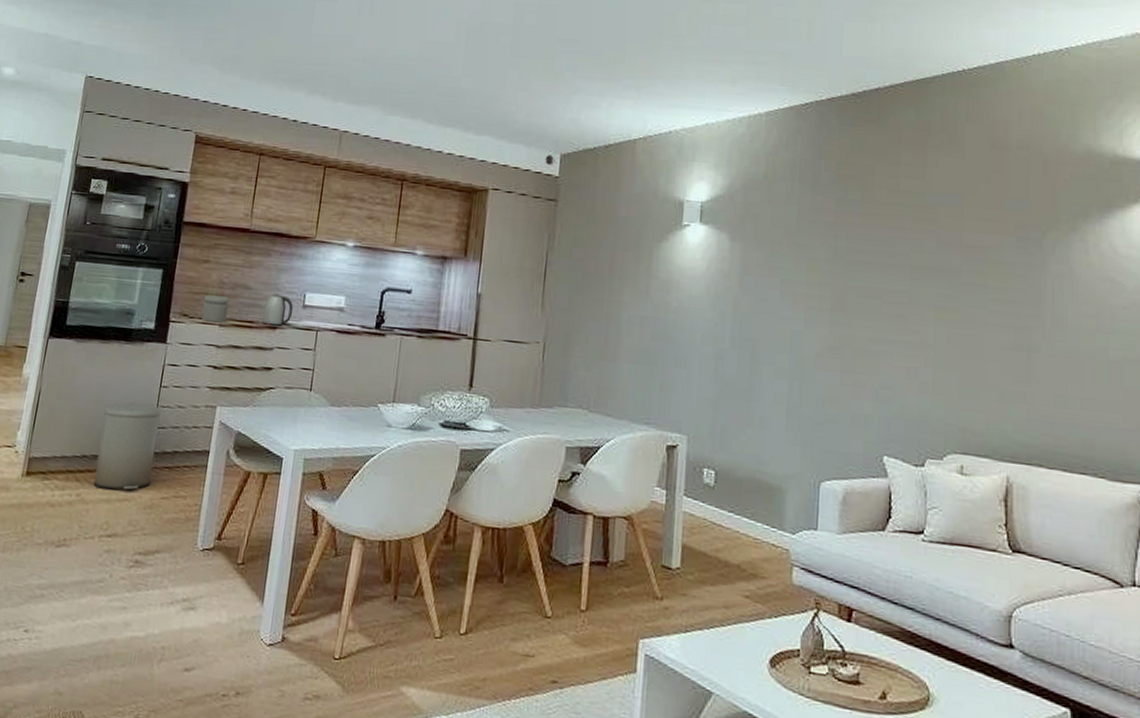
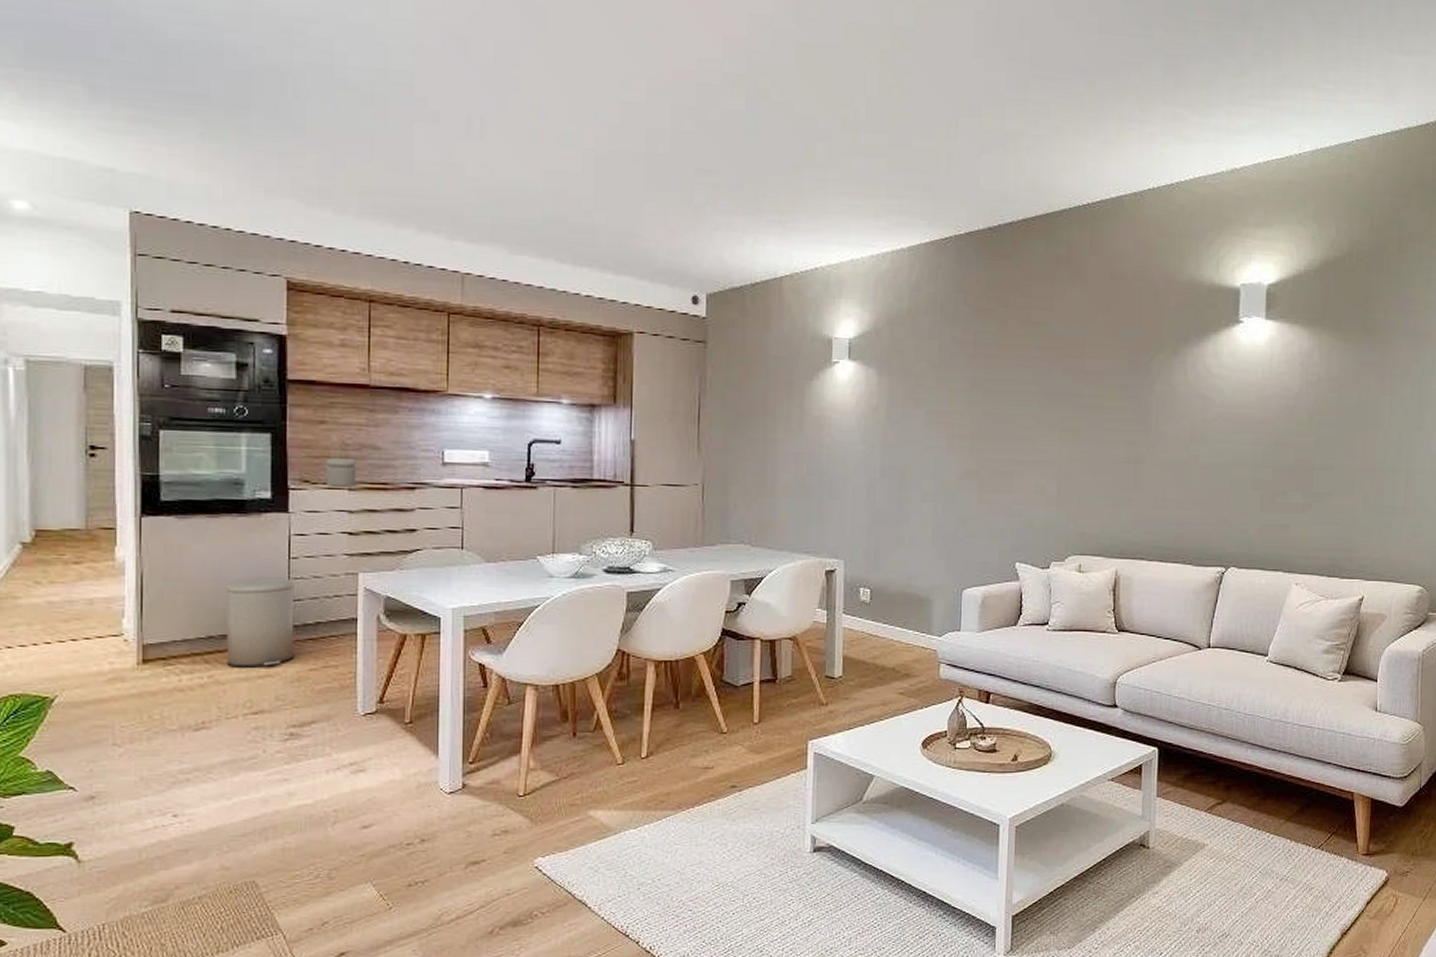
kettle: present [261,293,294,328] -> none [398,451,432,487]

